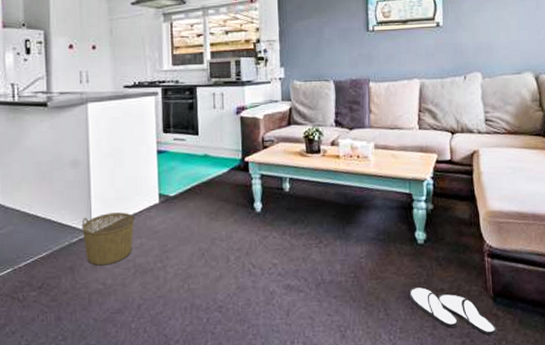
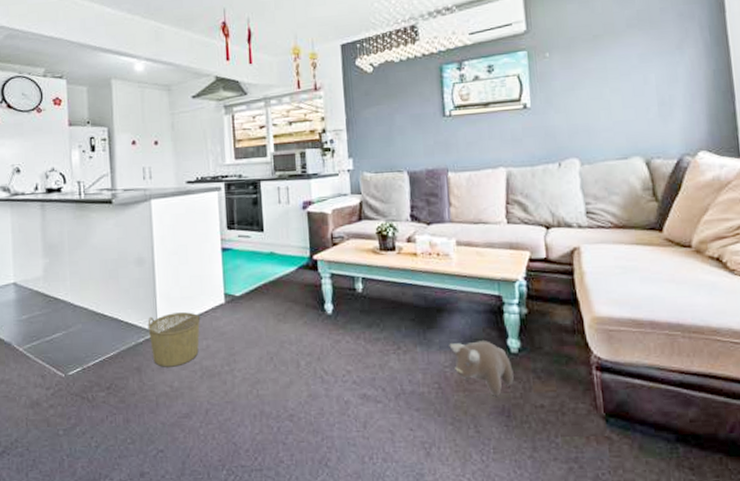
plush toy: none [365,233,419,283] -> present [449,341,514,396]
slippers: present [408,286,498,336] -> none [502,401,612,462]

